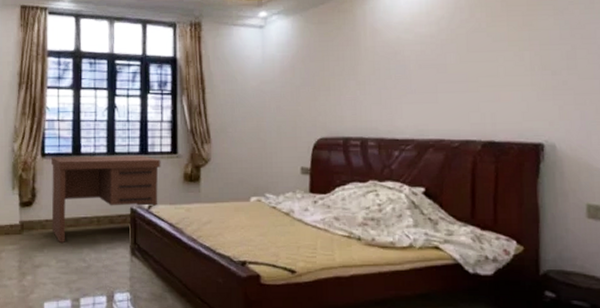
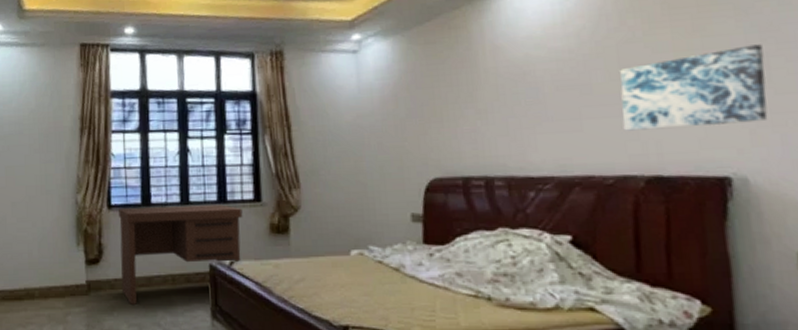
wall art: none [467,39,573,104] -> present [620,44,768,131]

